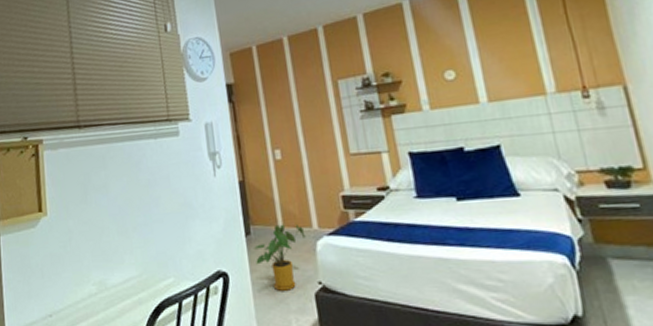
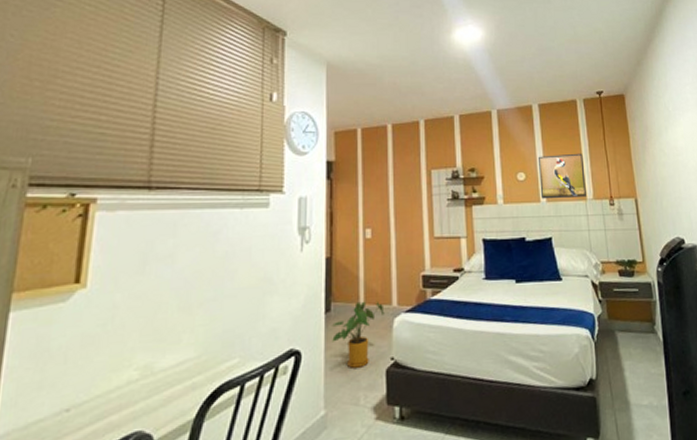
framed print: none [471,36,545,100] -> present [539,153,586,199]

